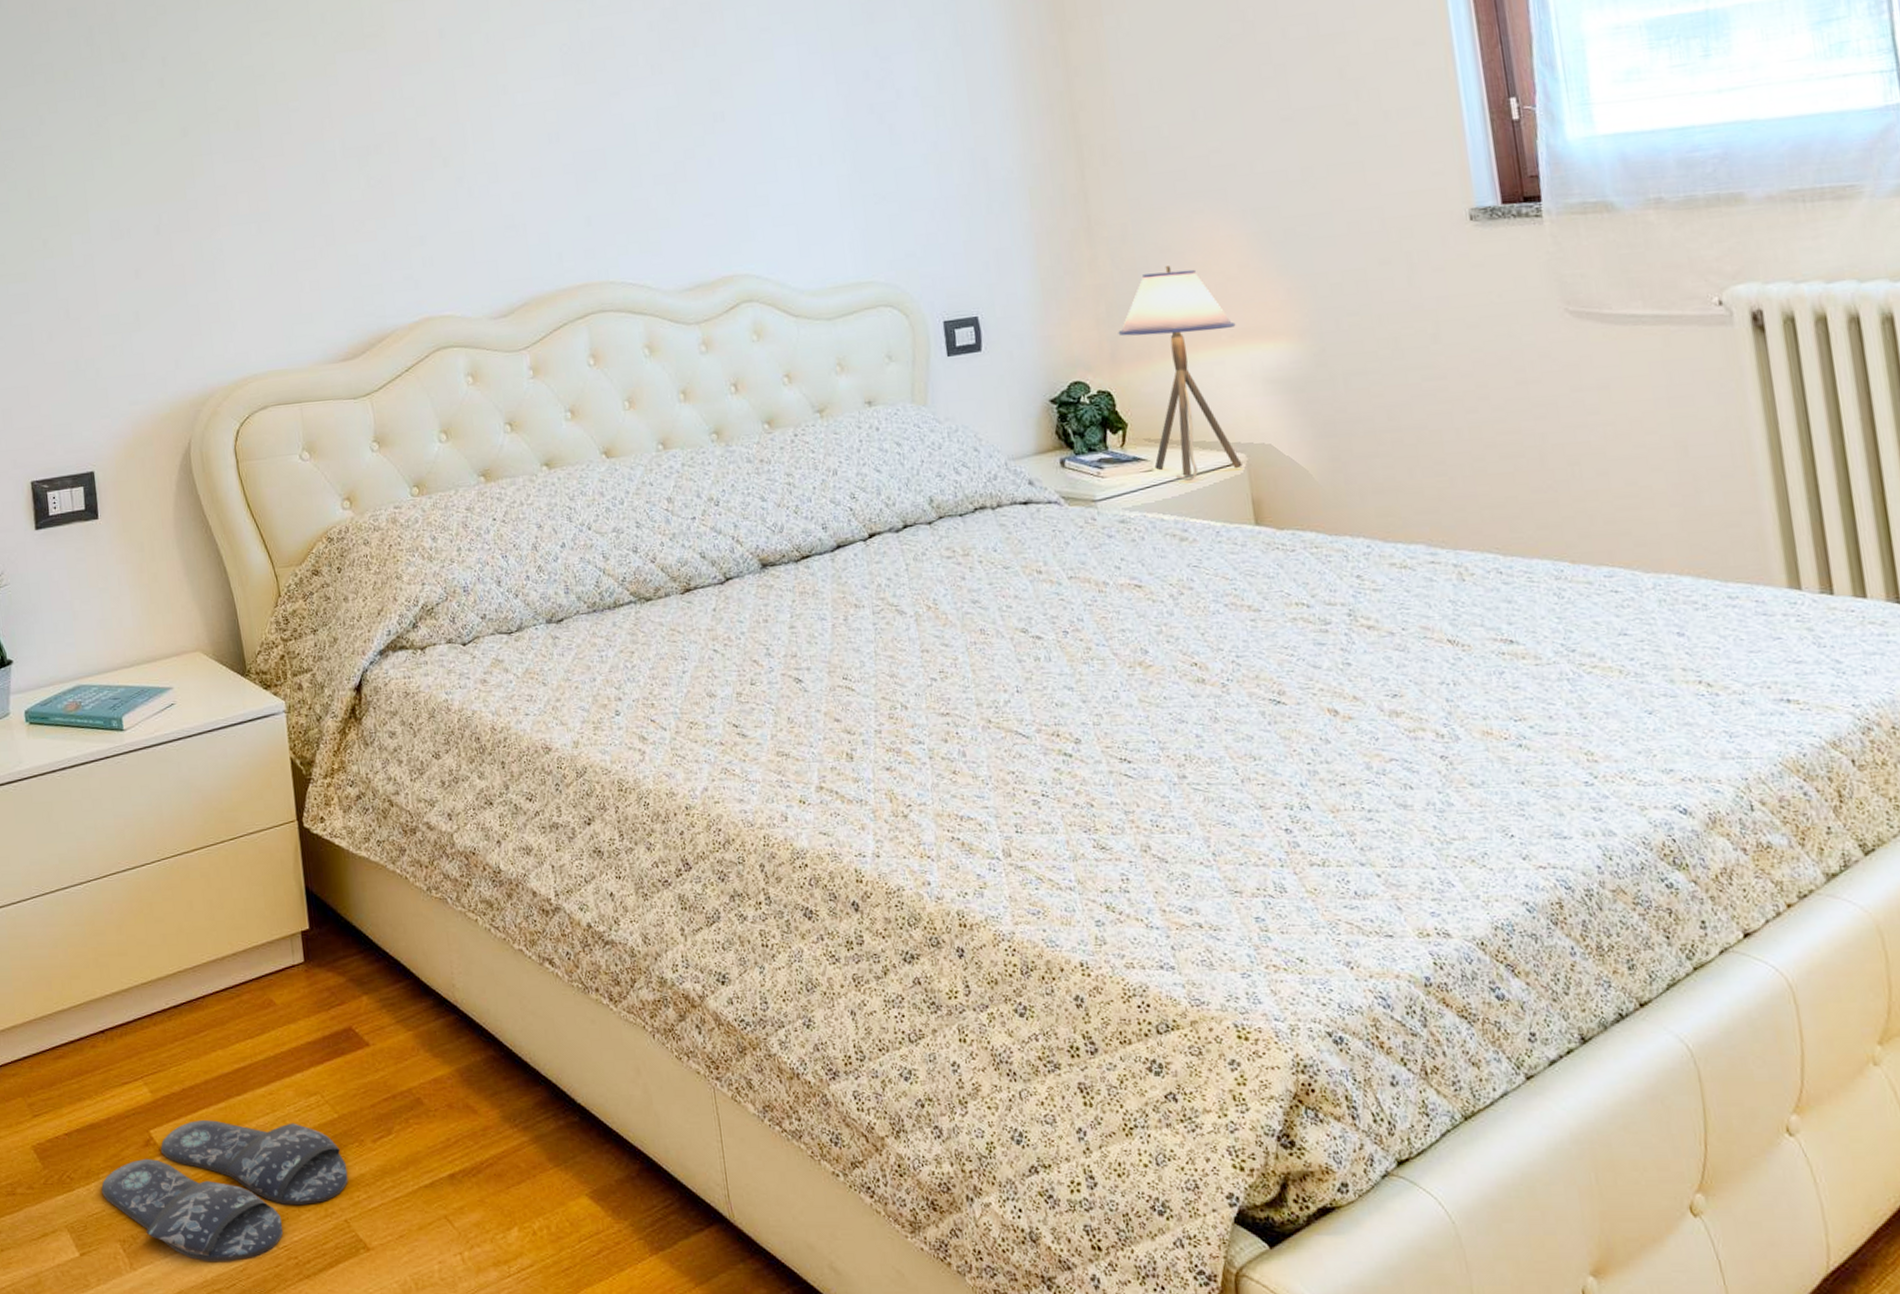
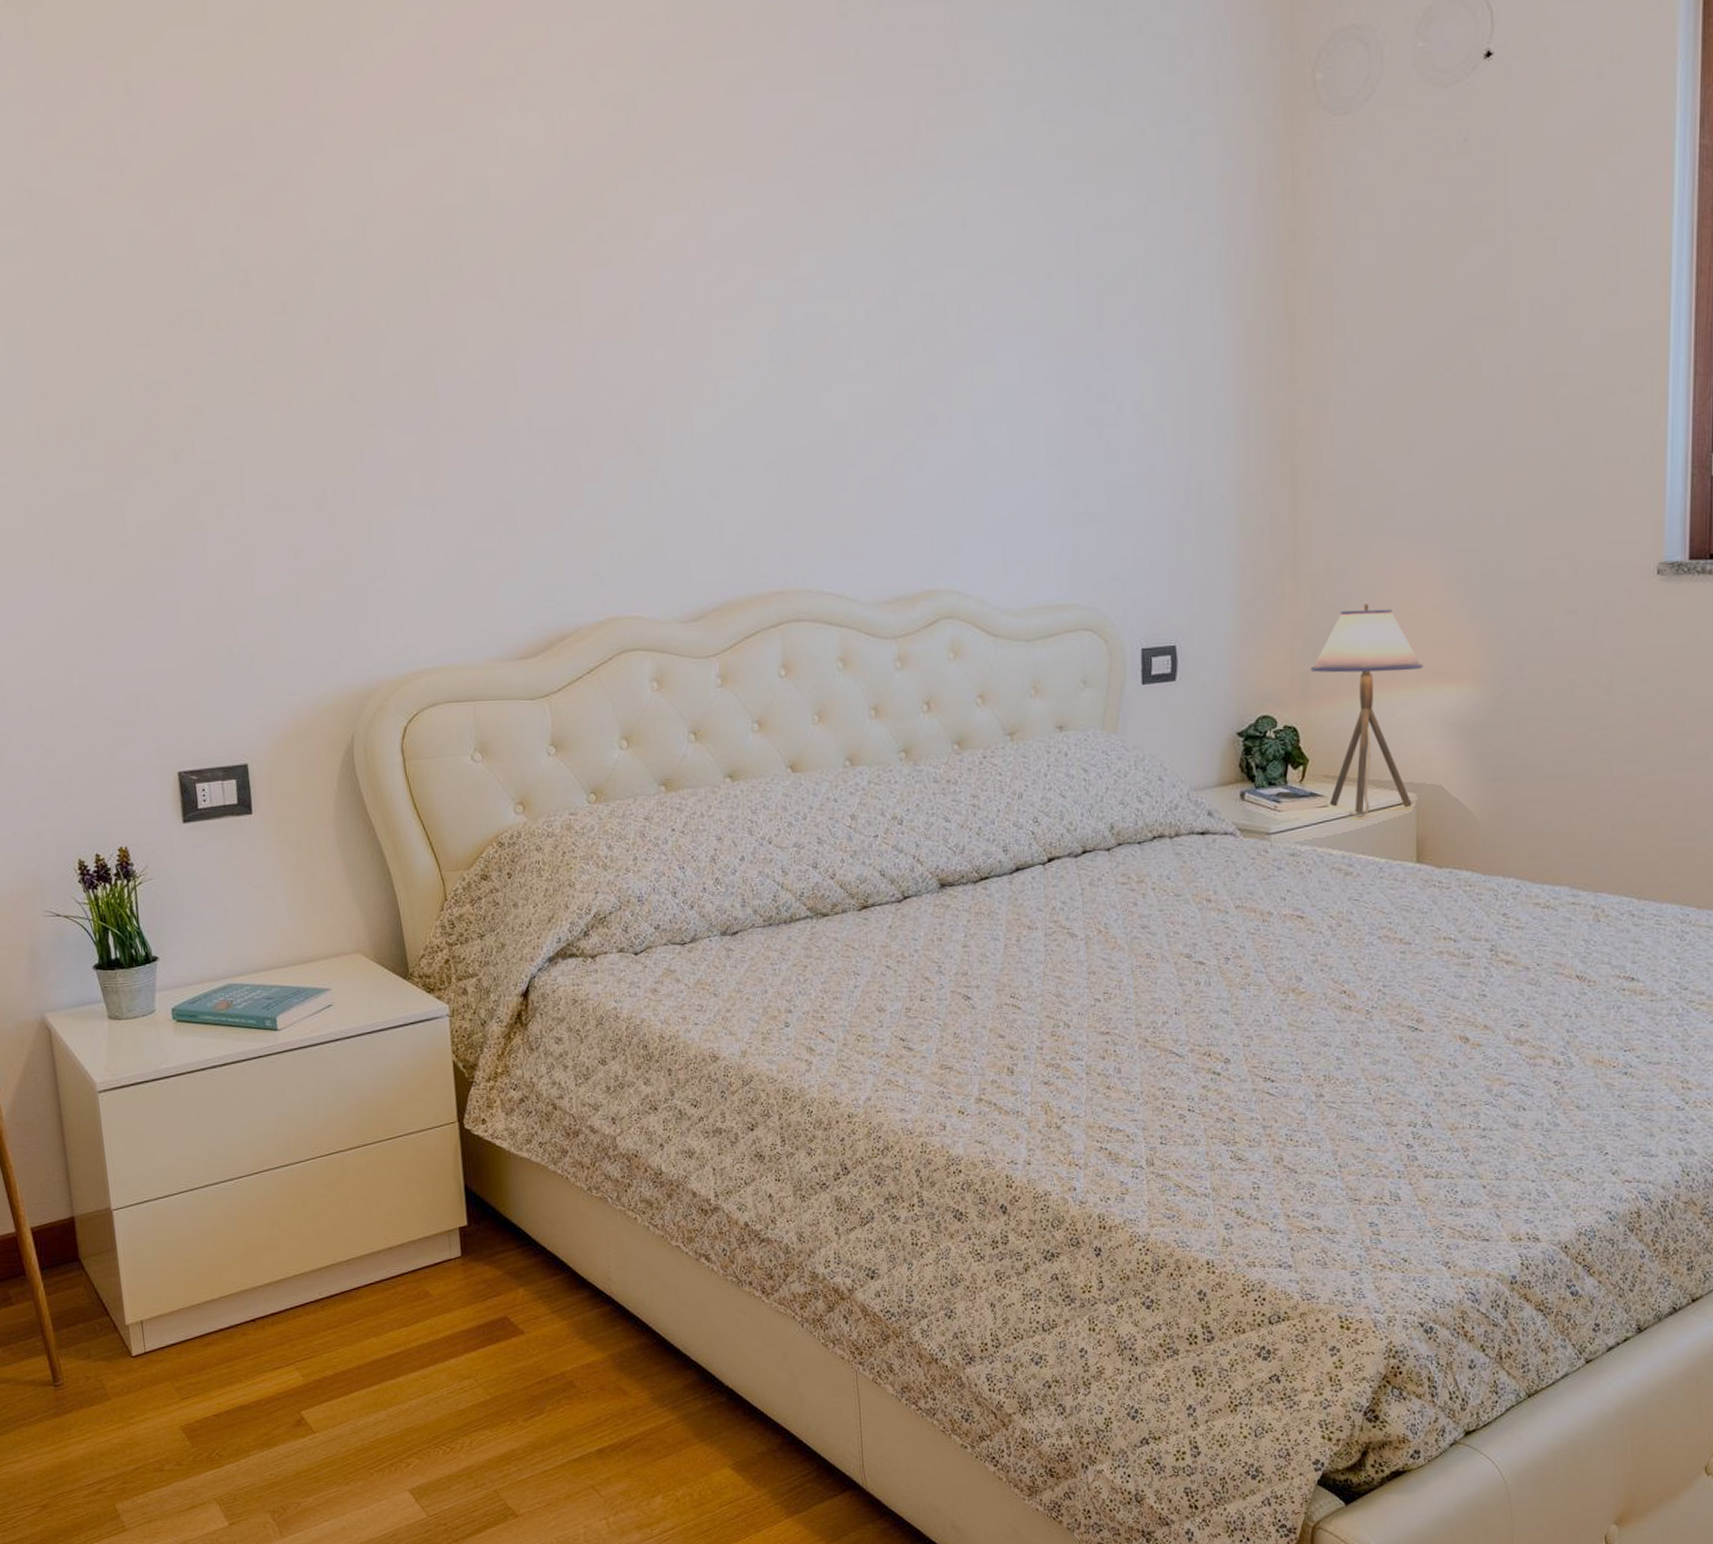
slippers: present [101,1120,348,1261] -> none [251,1402,499,1528]

